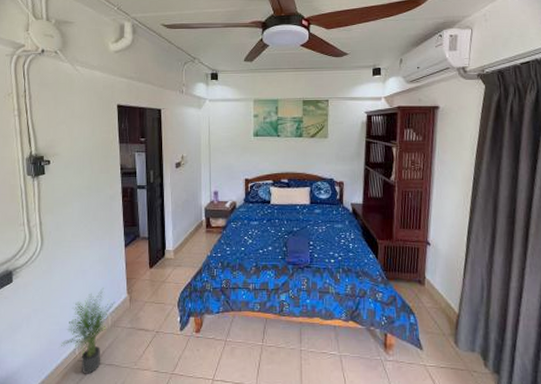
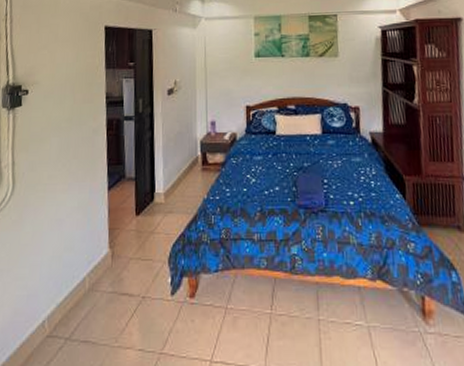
potted plant: present [60,288,115,374] -> none [26,241,95,355]

